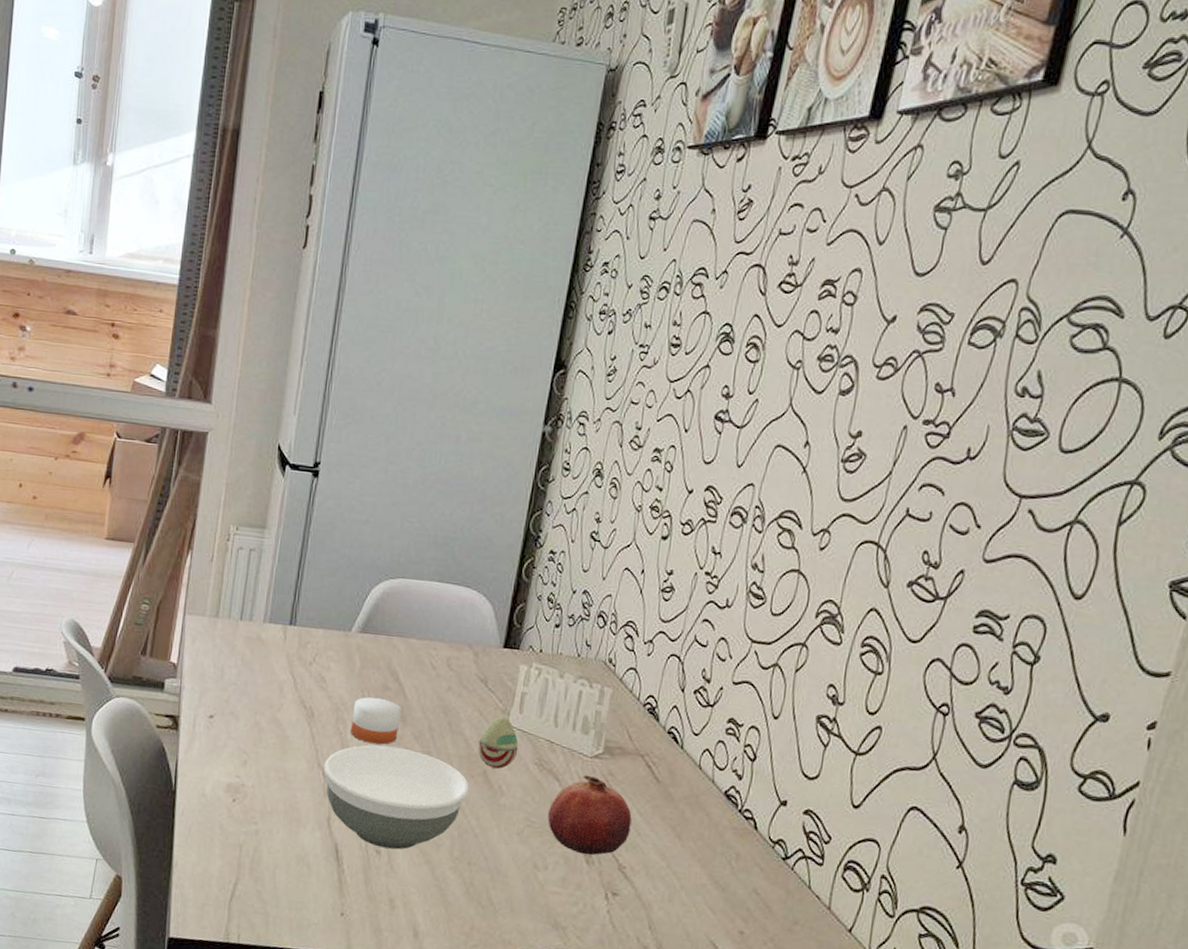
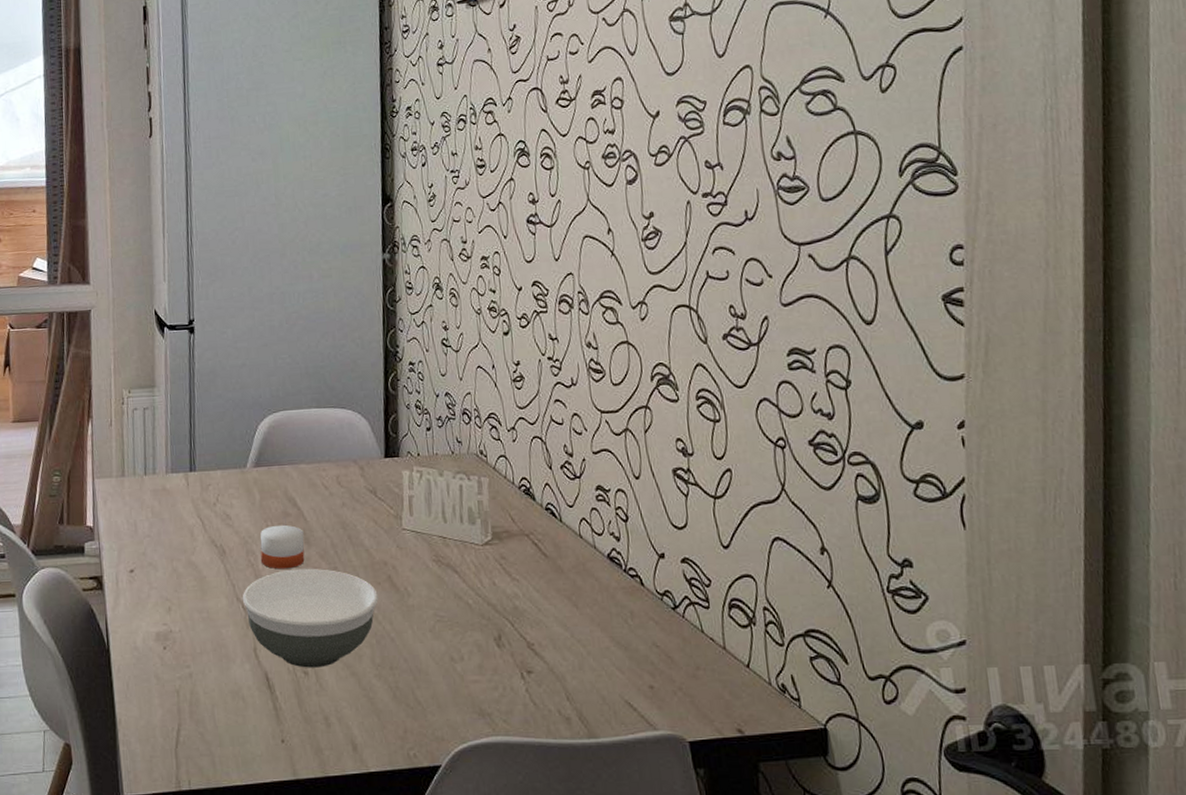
decorative egg: present [478,716,519,769] -> none [379,521,416,572]
fruit: present [547,775,632,856] -> none [454,562,532,639]

